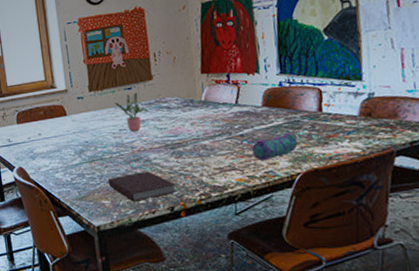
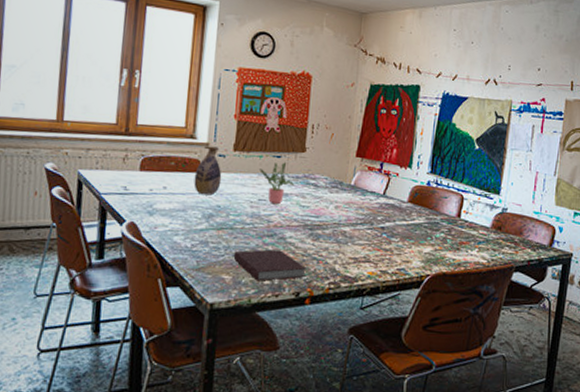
vase: none [61,91,85,135] -> present [193,146,222,196]
pencil case: present [252,132,298,161] -> none [390,232,433,258]

